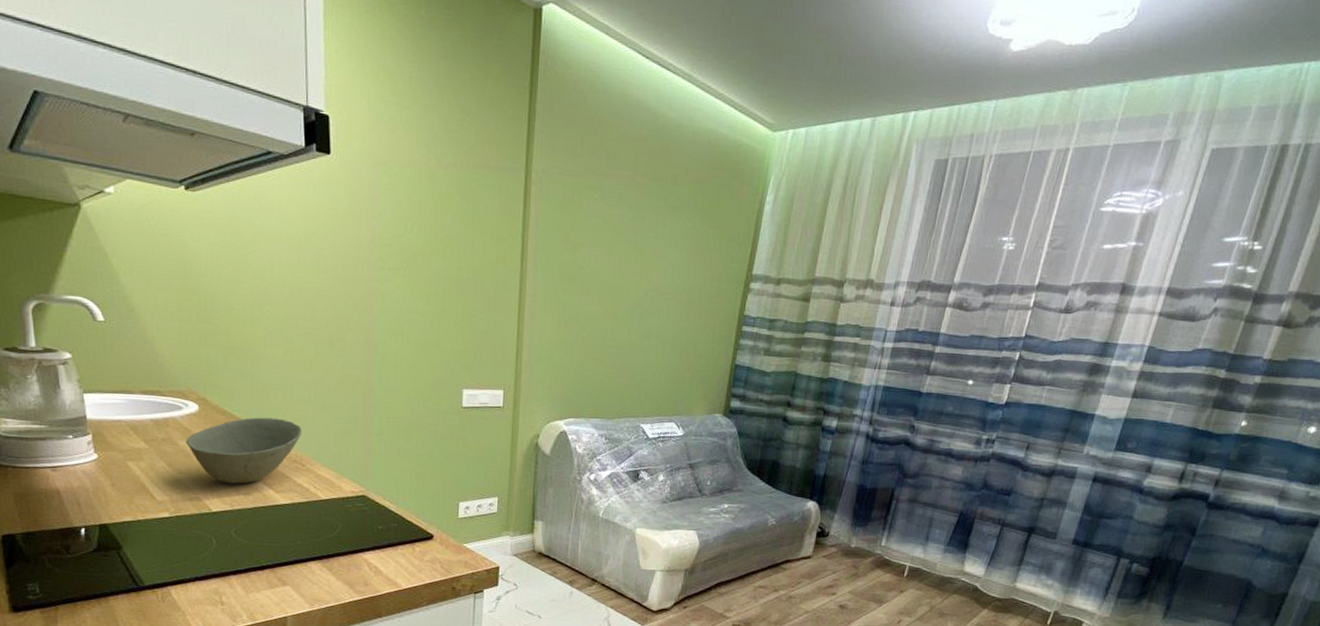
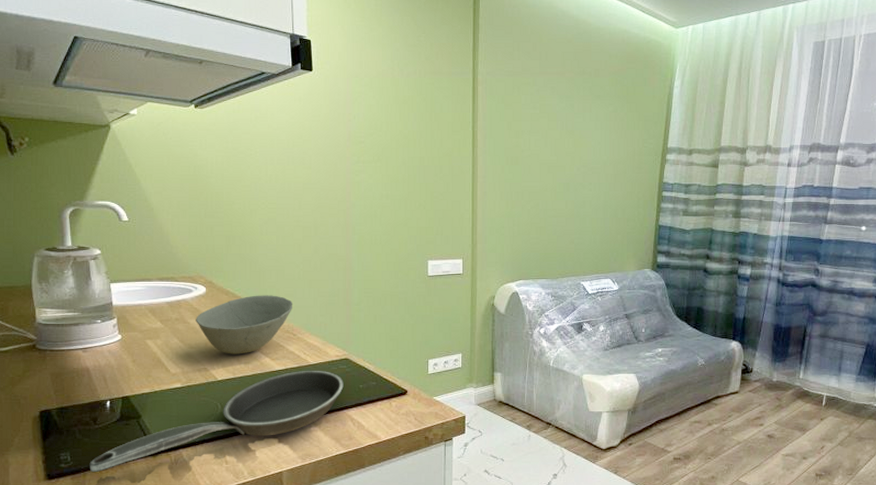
frying pan: none [62,505,360,607] -> present [89,370,344,473]

